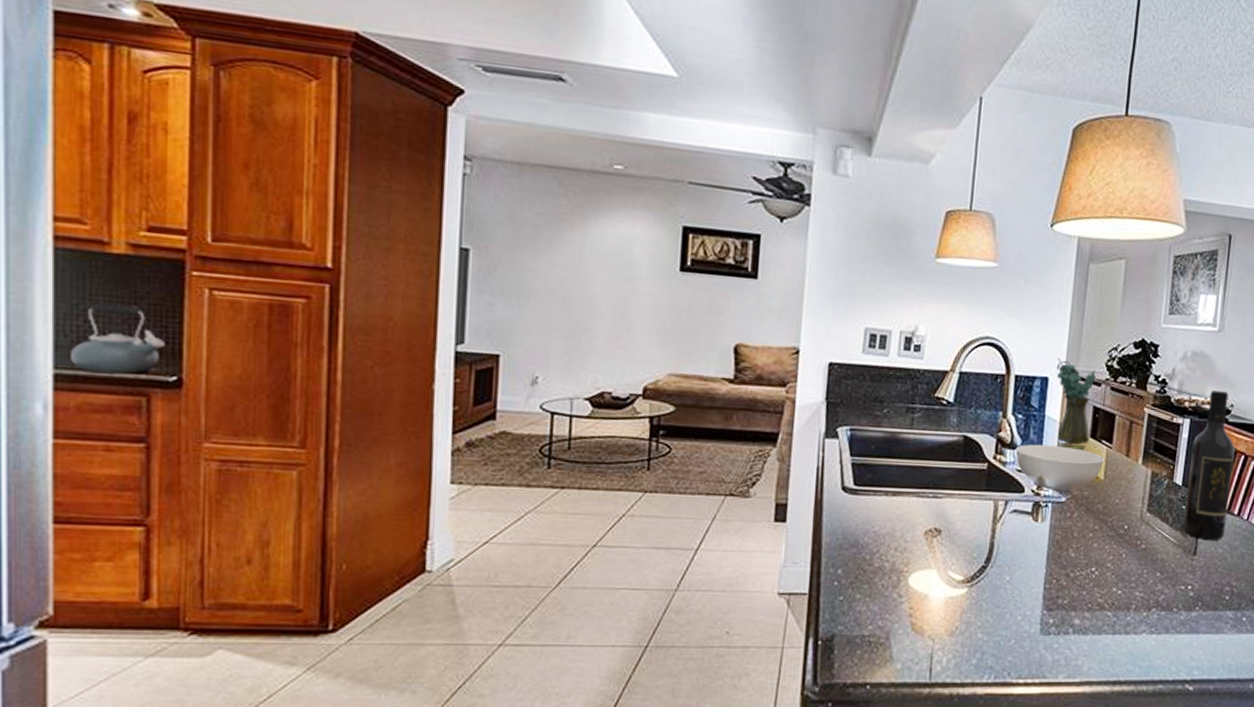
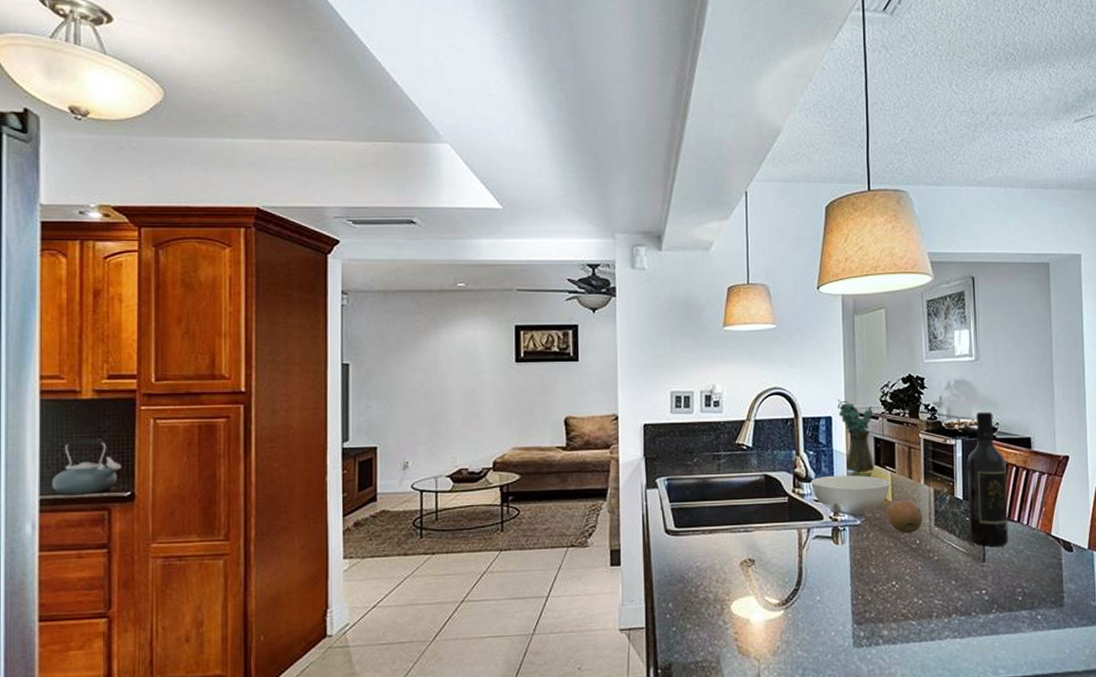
fruit: none [1095,479,1136,517] -> present [887,499,923,533]

